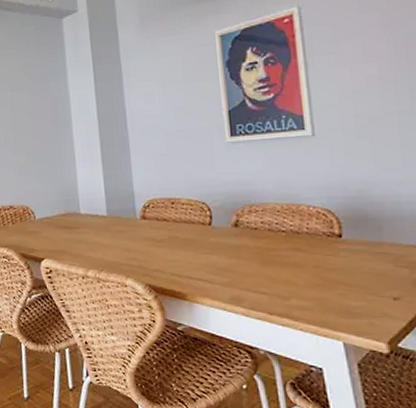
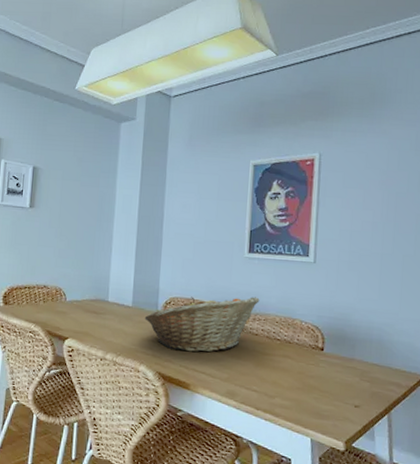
fruit basket: none [123,185,253,258] -> present [144,296,260,353]

